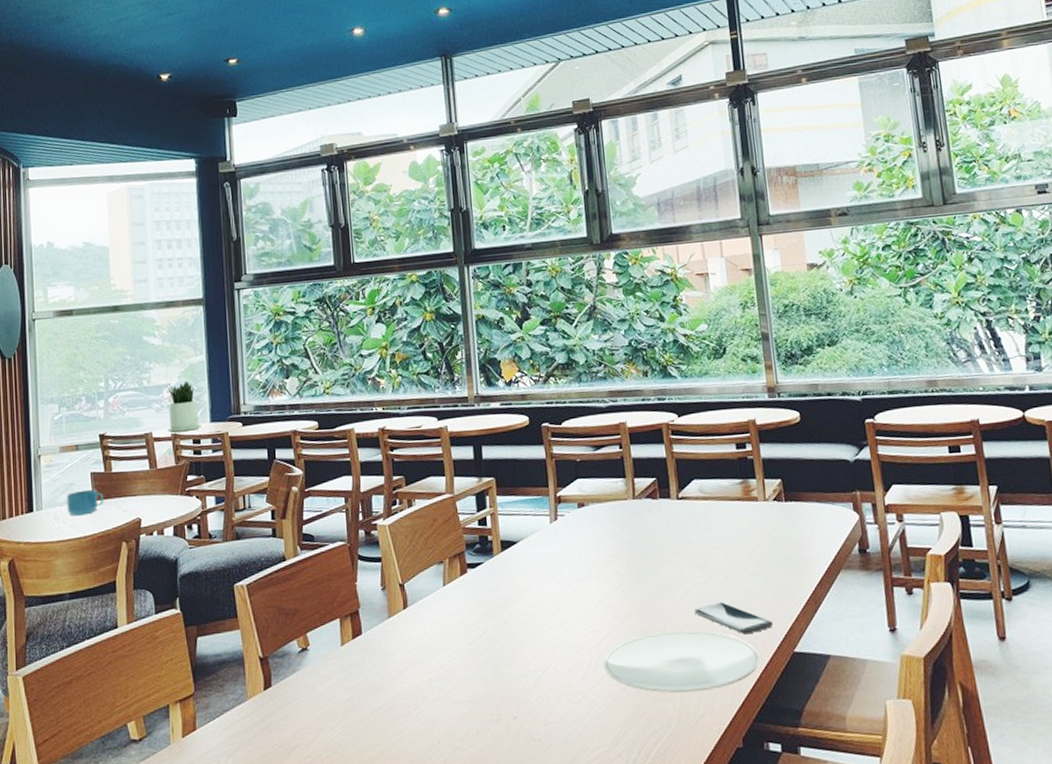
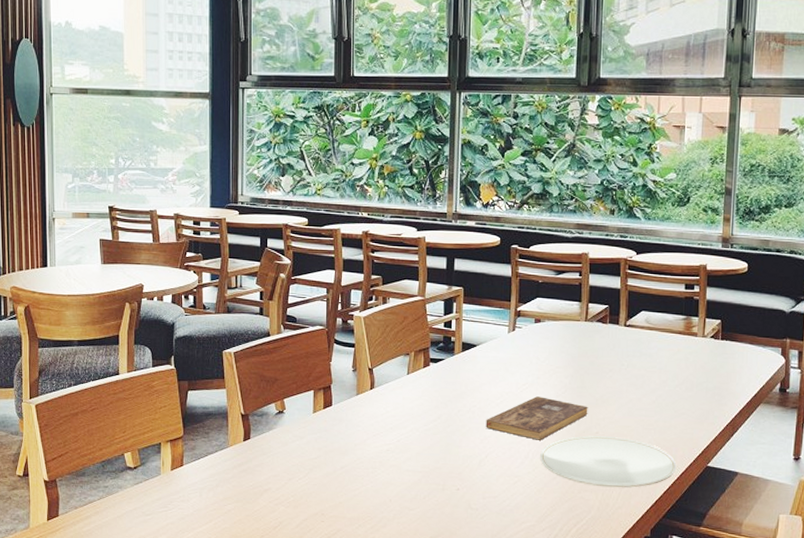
cup: present [66,489,104,516] -> none [77,253,110,276]
planter: present [167,380,202,433] -> none [171,167,202,213]
bible: none [537,593,651,646] -> present [485,396,588,440]
smartphone: present [694,602,774,635] -> none [626,417,693,447]

